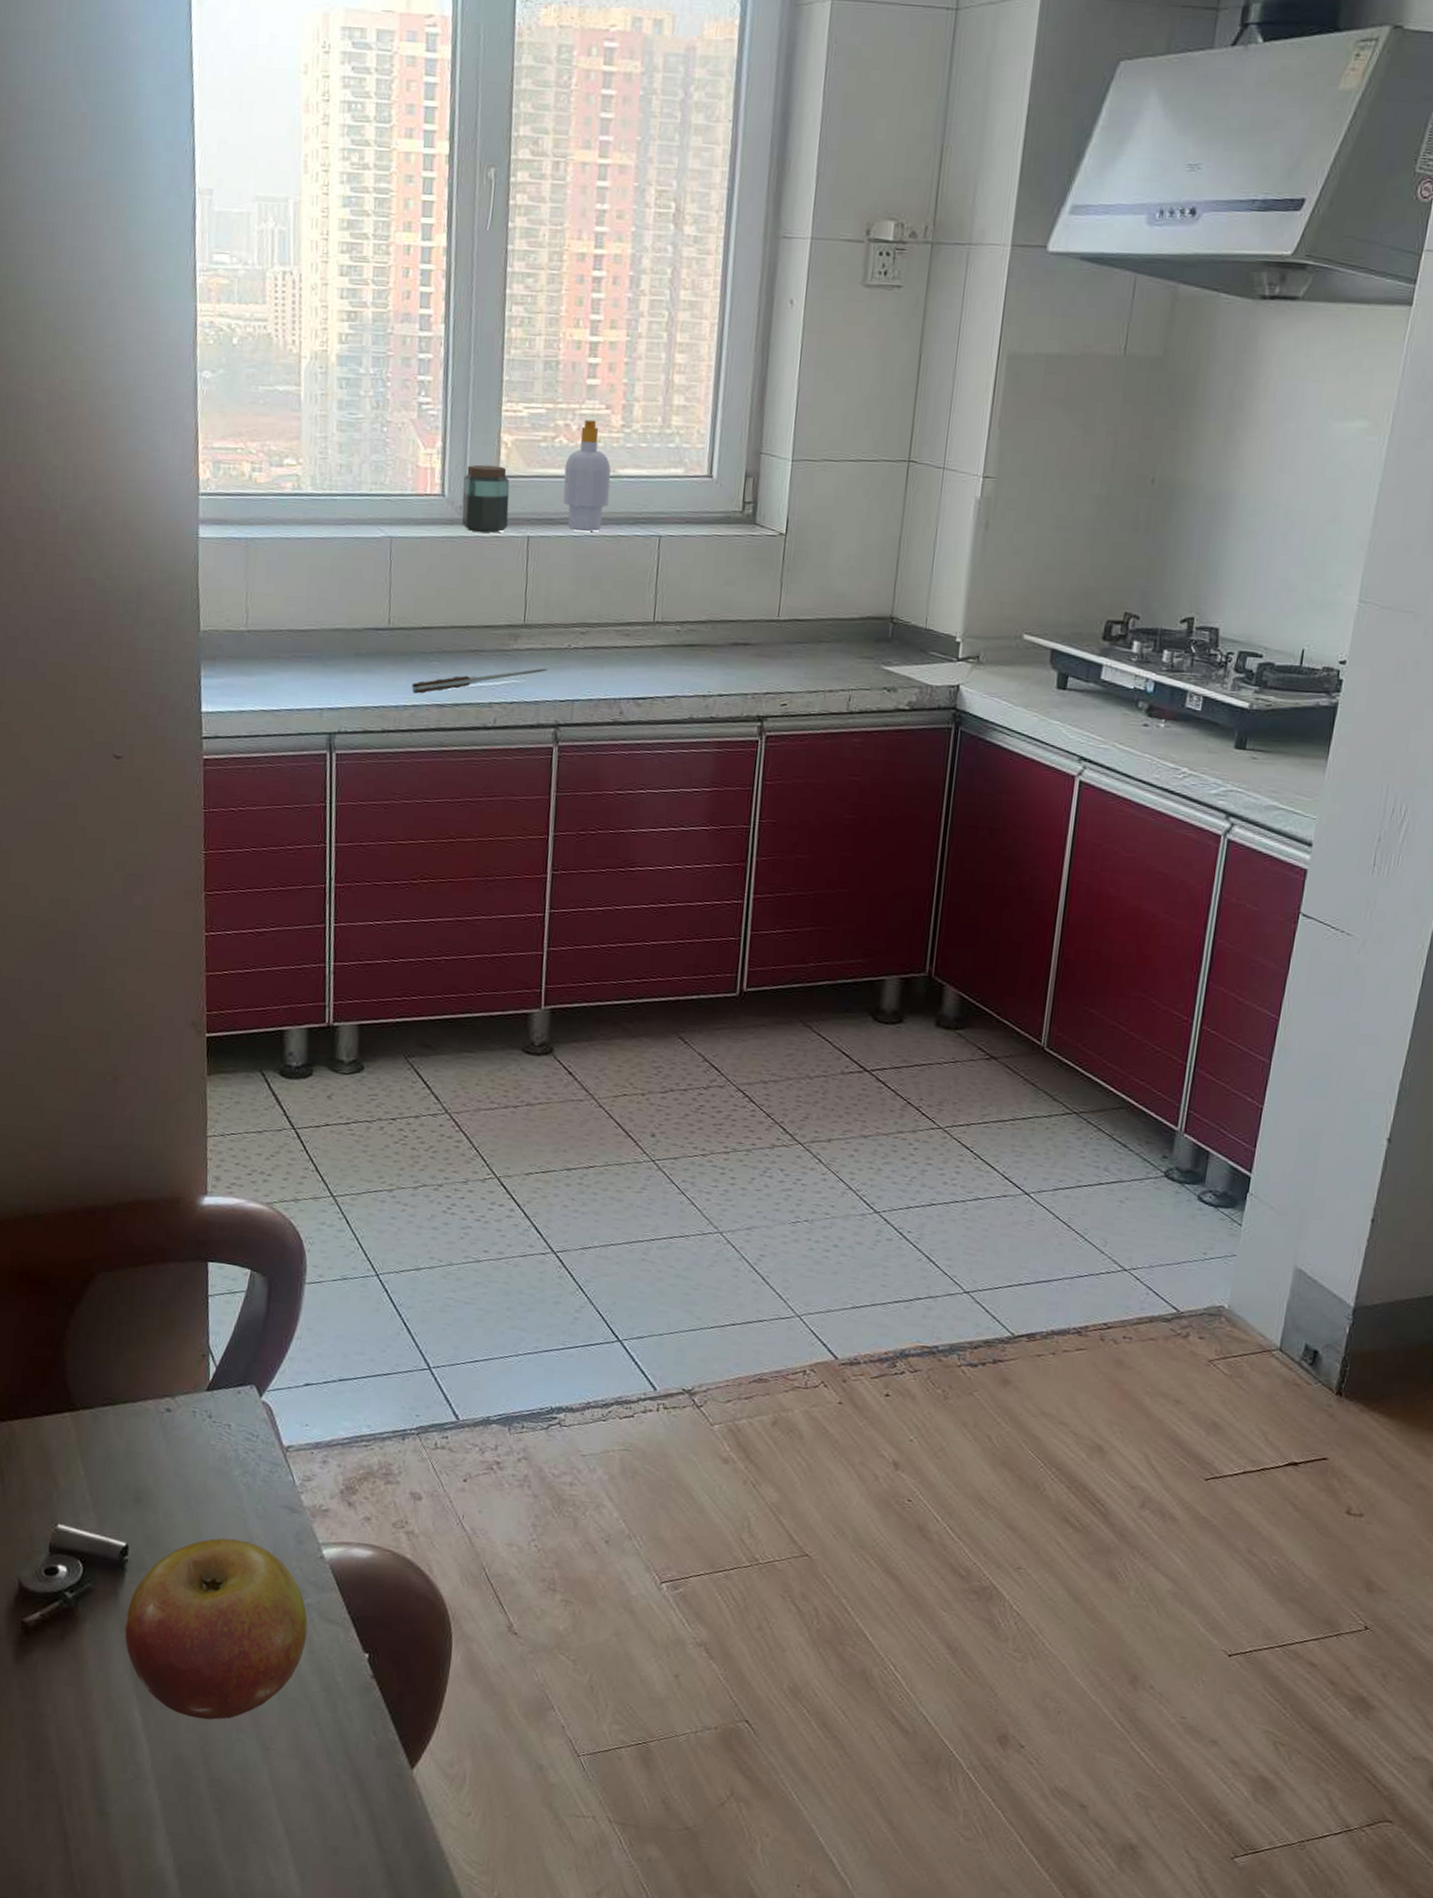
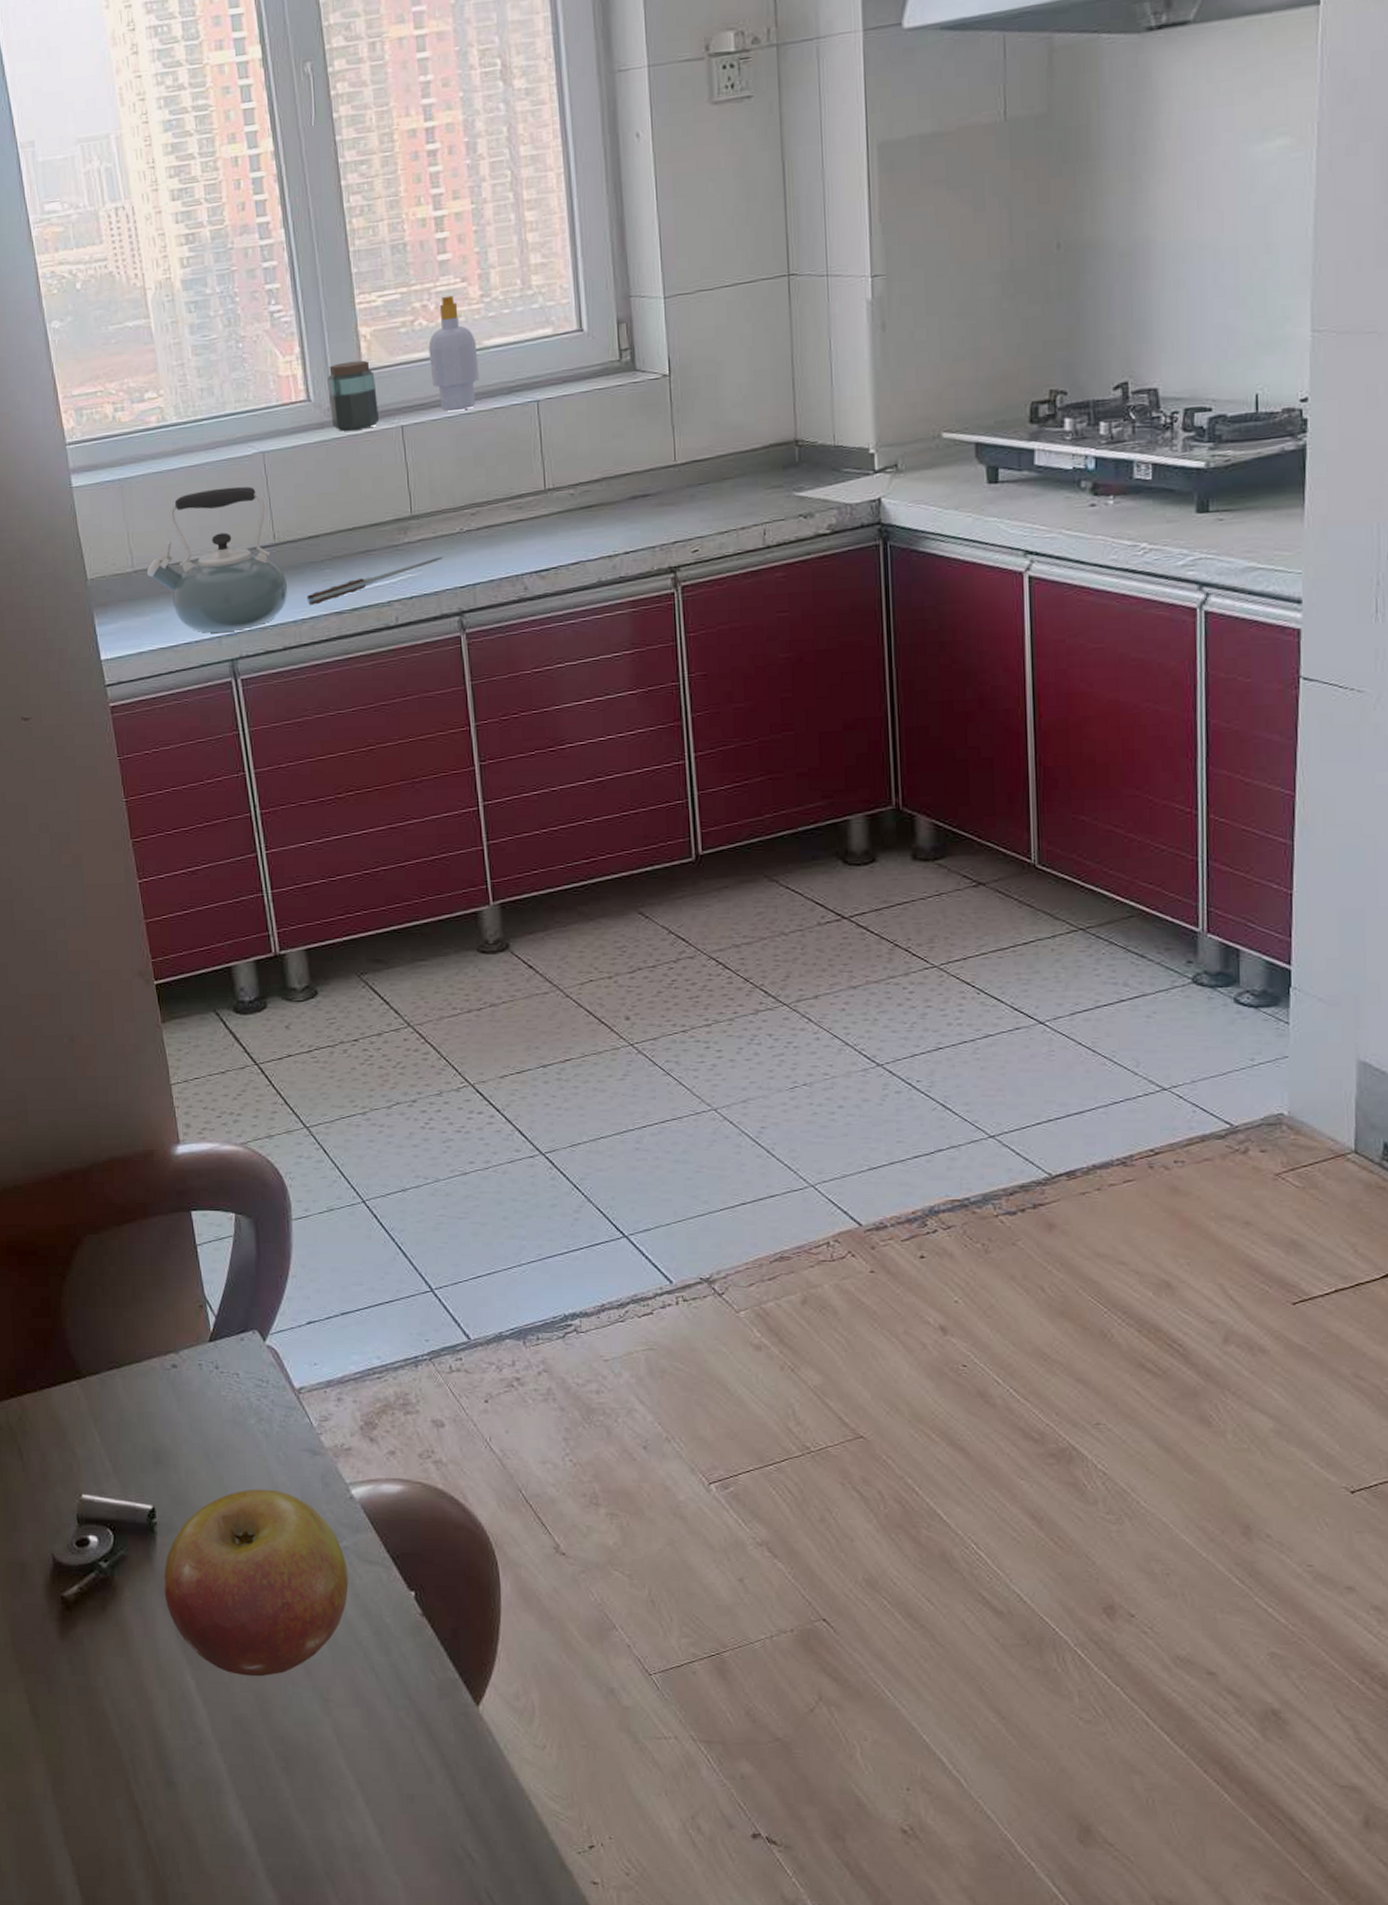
kettle: none [259,564,395,706] -> present [146,486,288,633]

